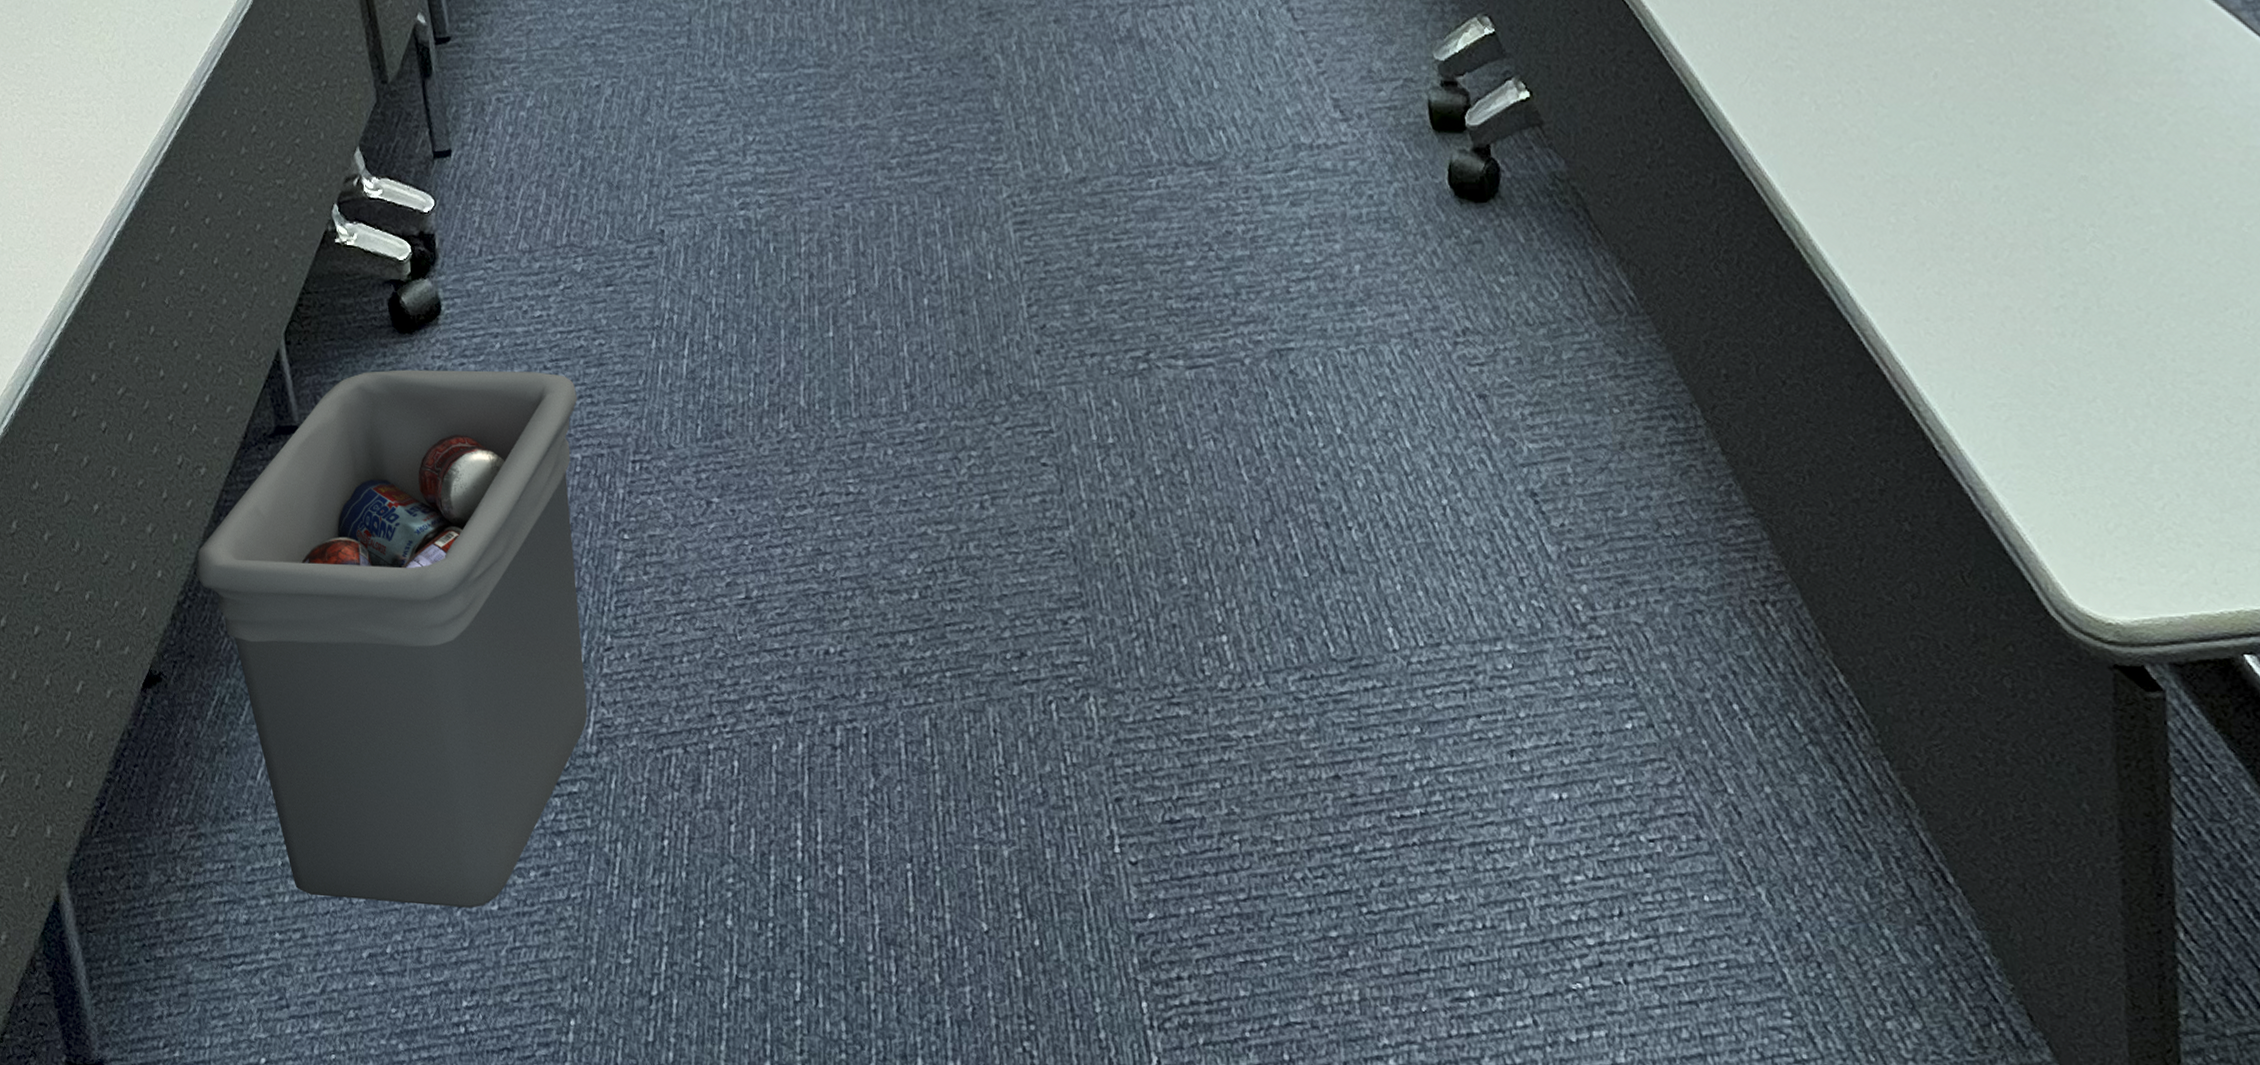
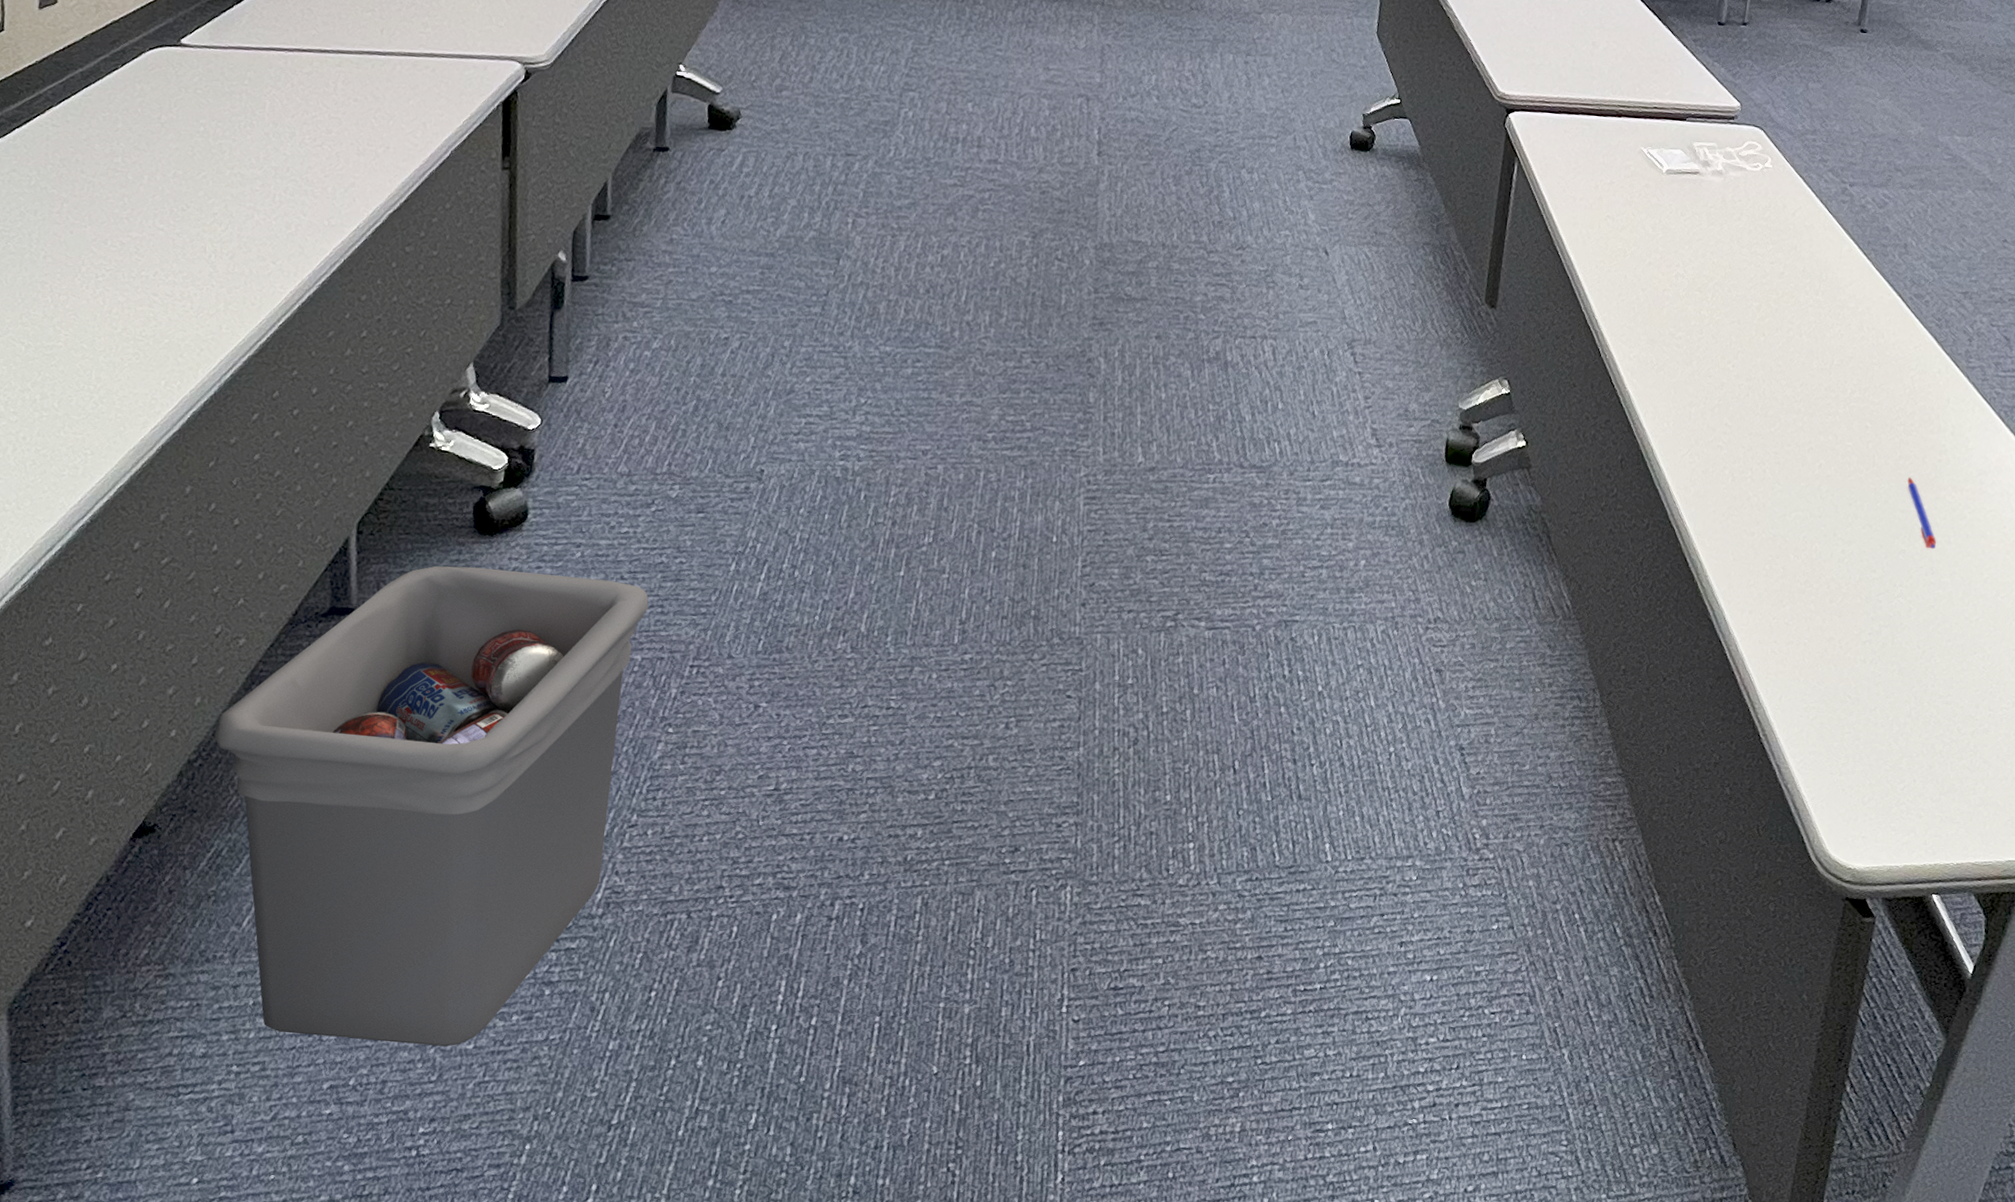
pen: none [2066,75,2131,171] -> present [1907,477,1936,549]

